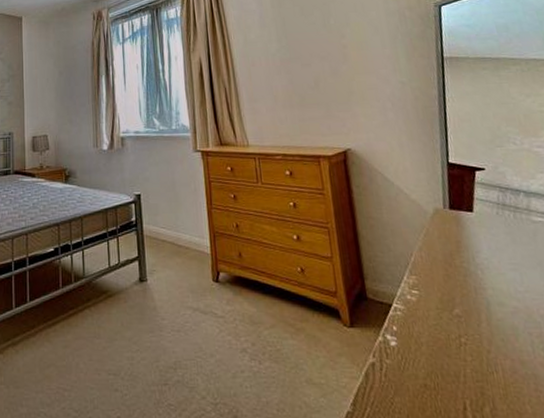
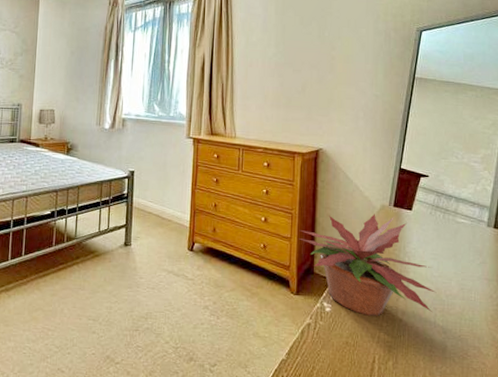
potted plant: none [341,219,528,348] -> present [299,213,437,316]

